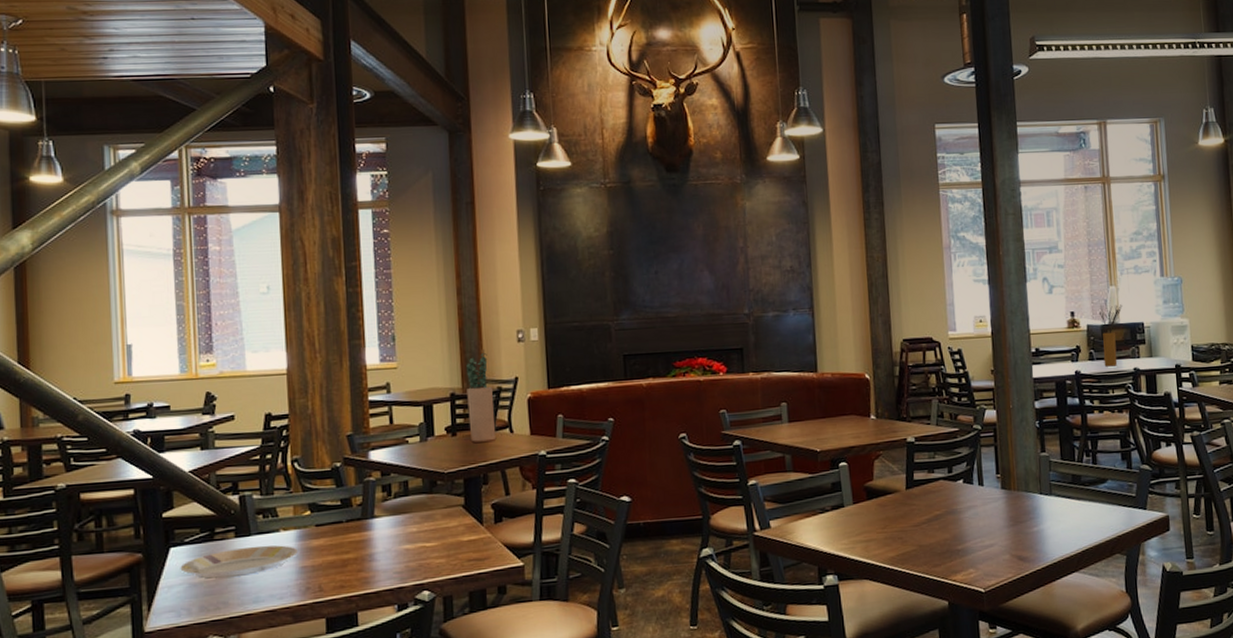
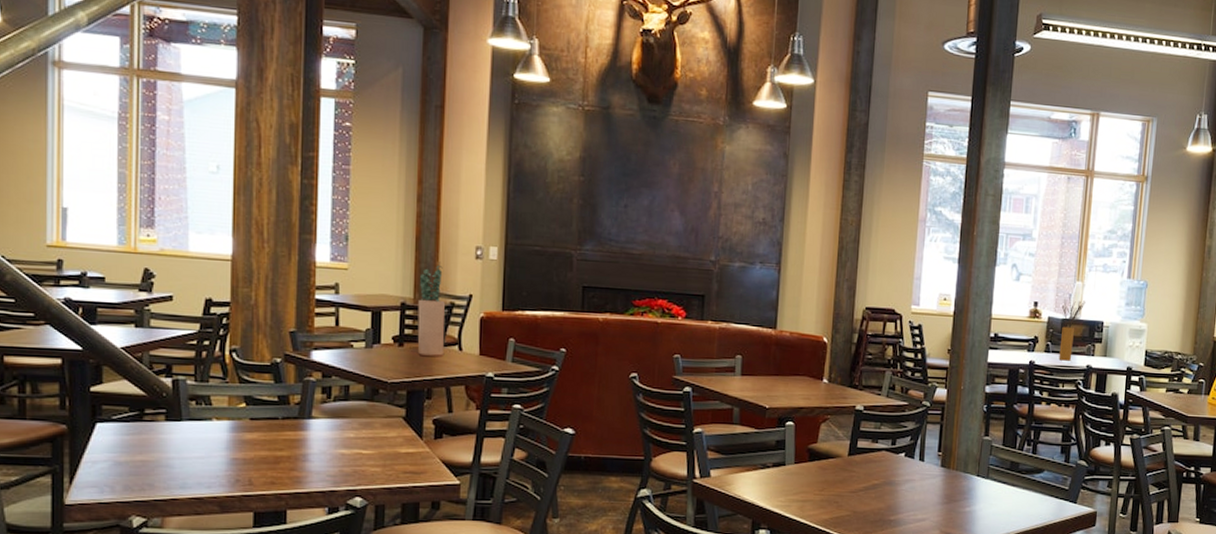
plate: present [180,545,298,579] -> none [106,432,230,460]

